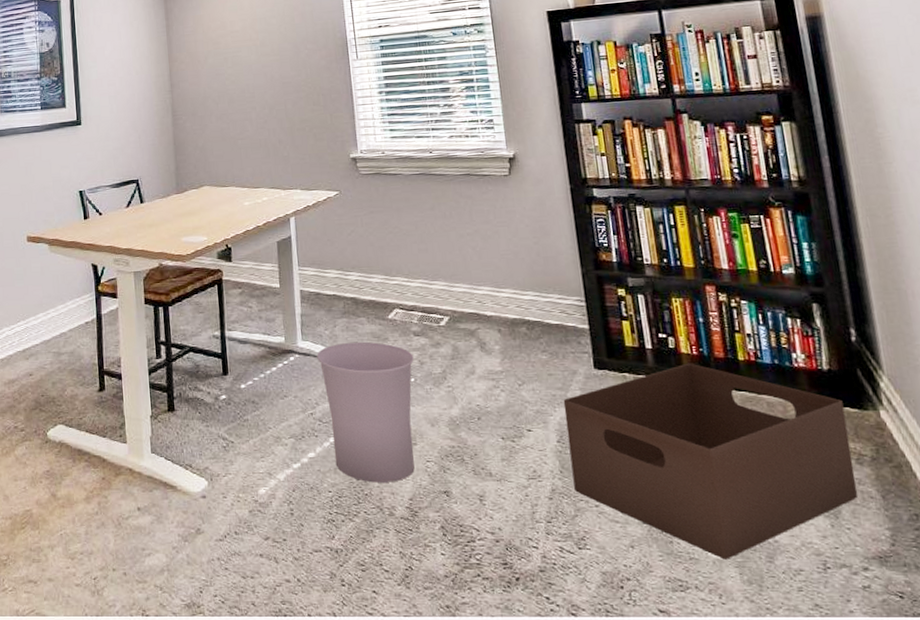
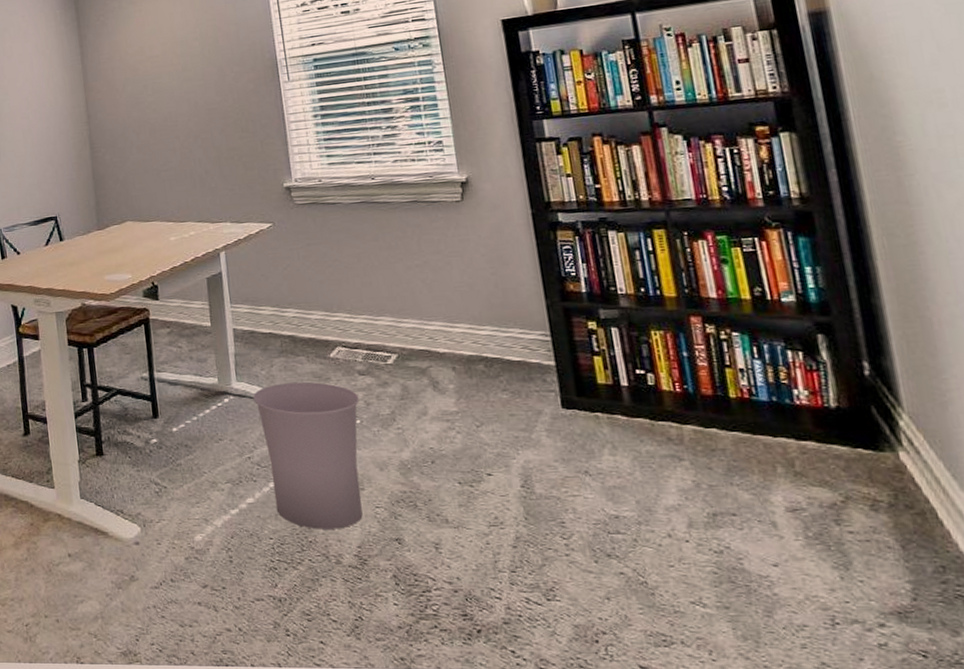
storage basket: present [563,363,858,560] -> none [527,401,872,613]

